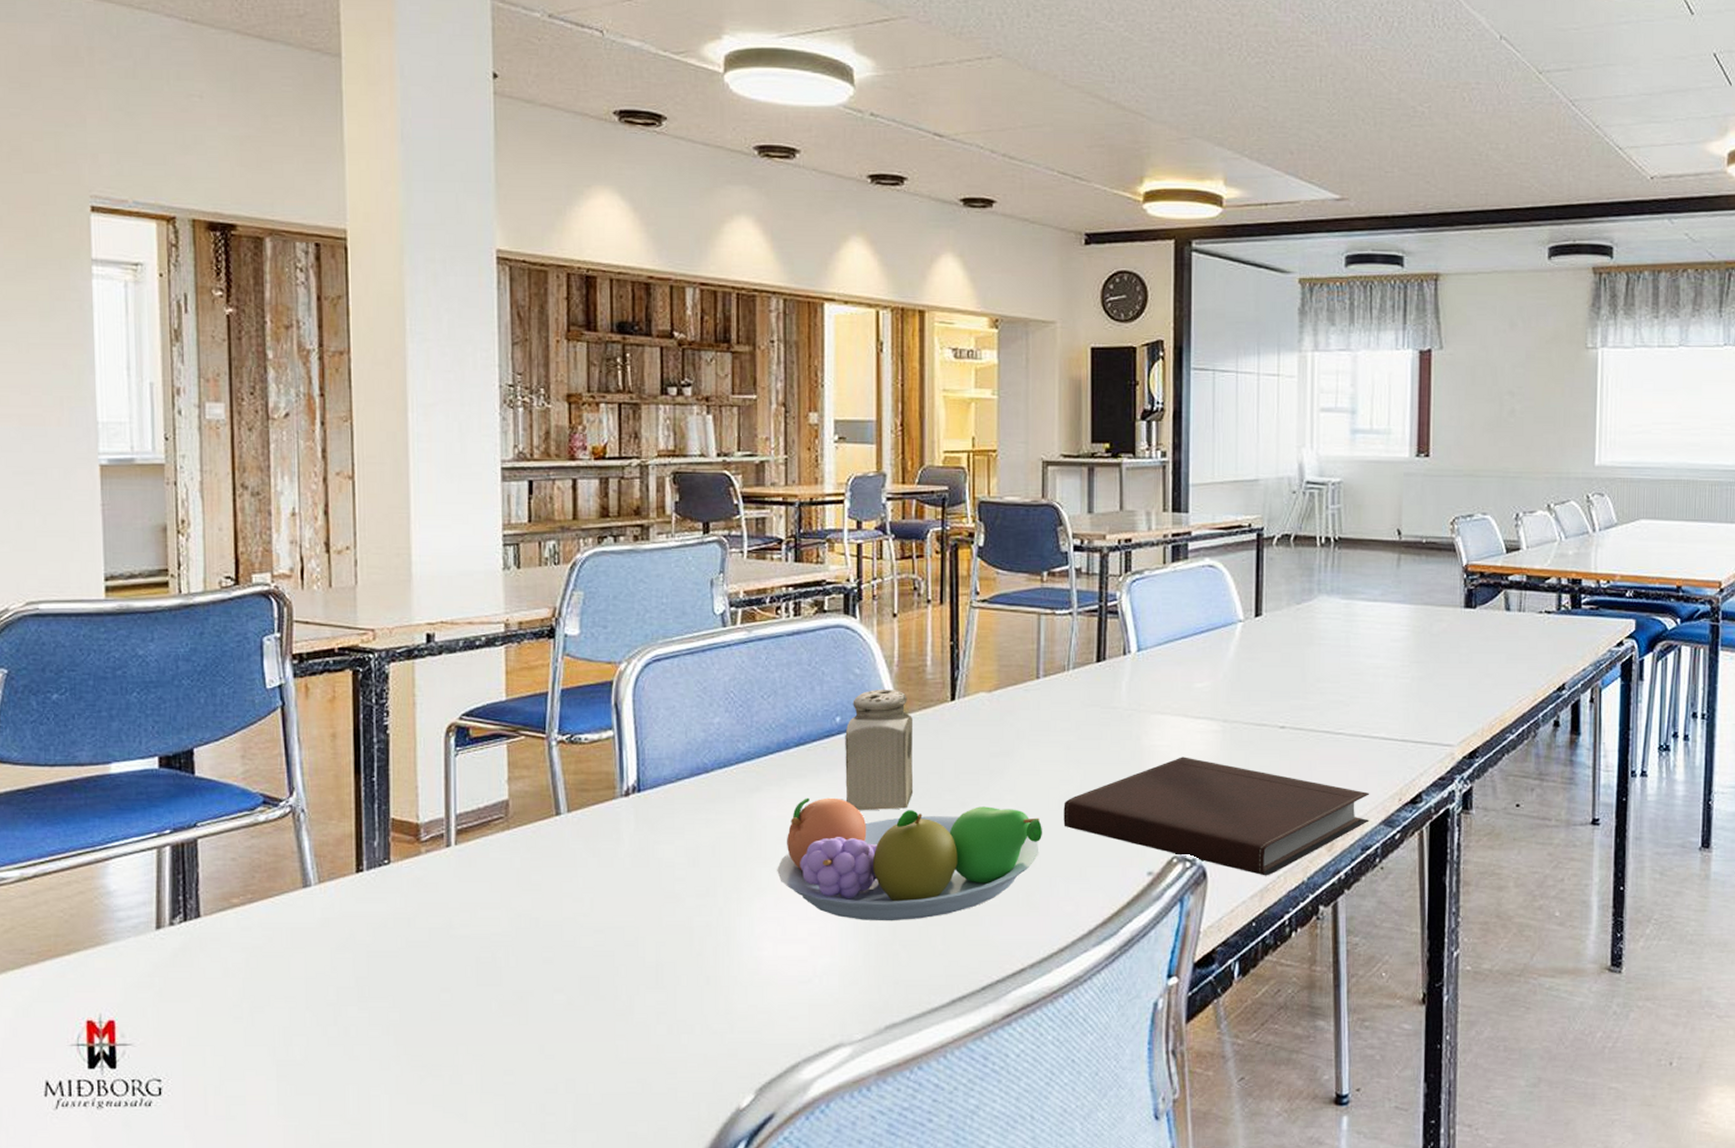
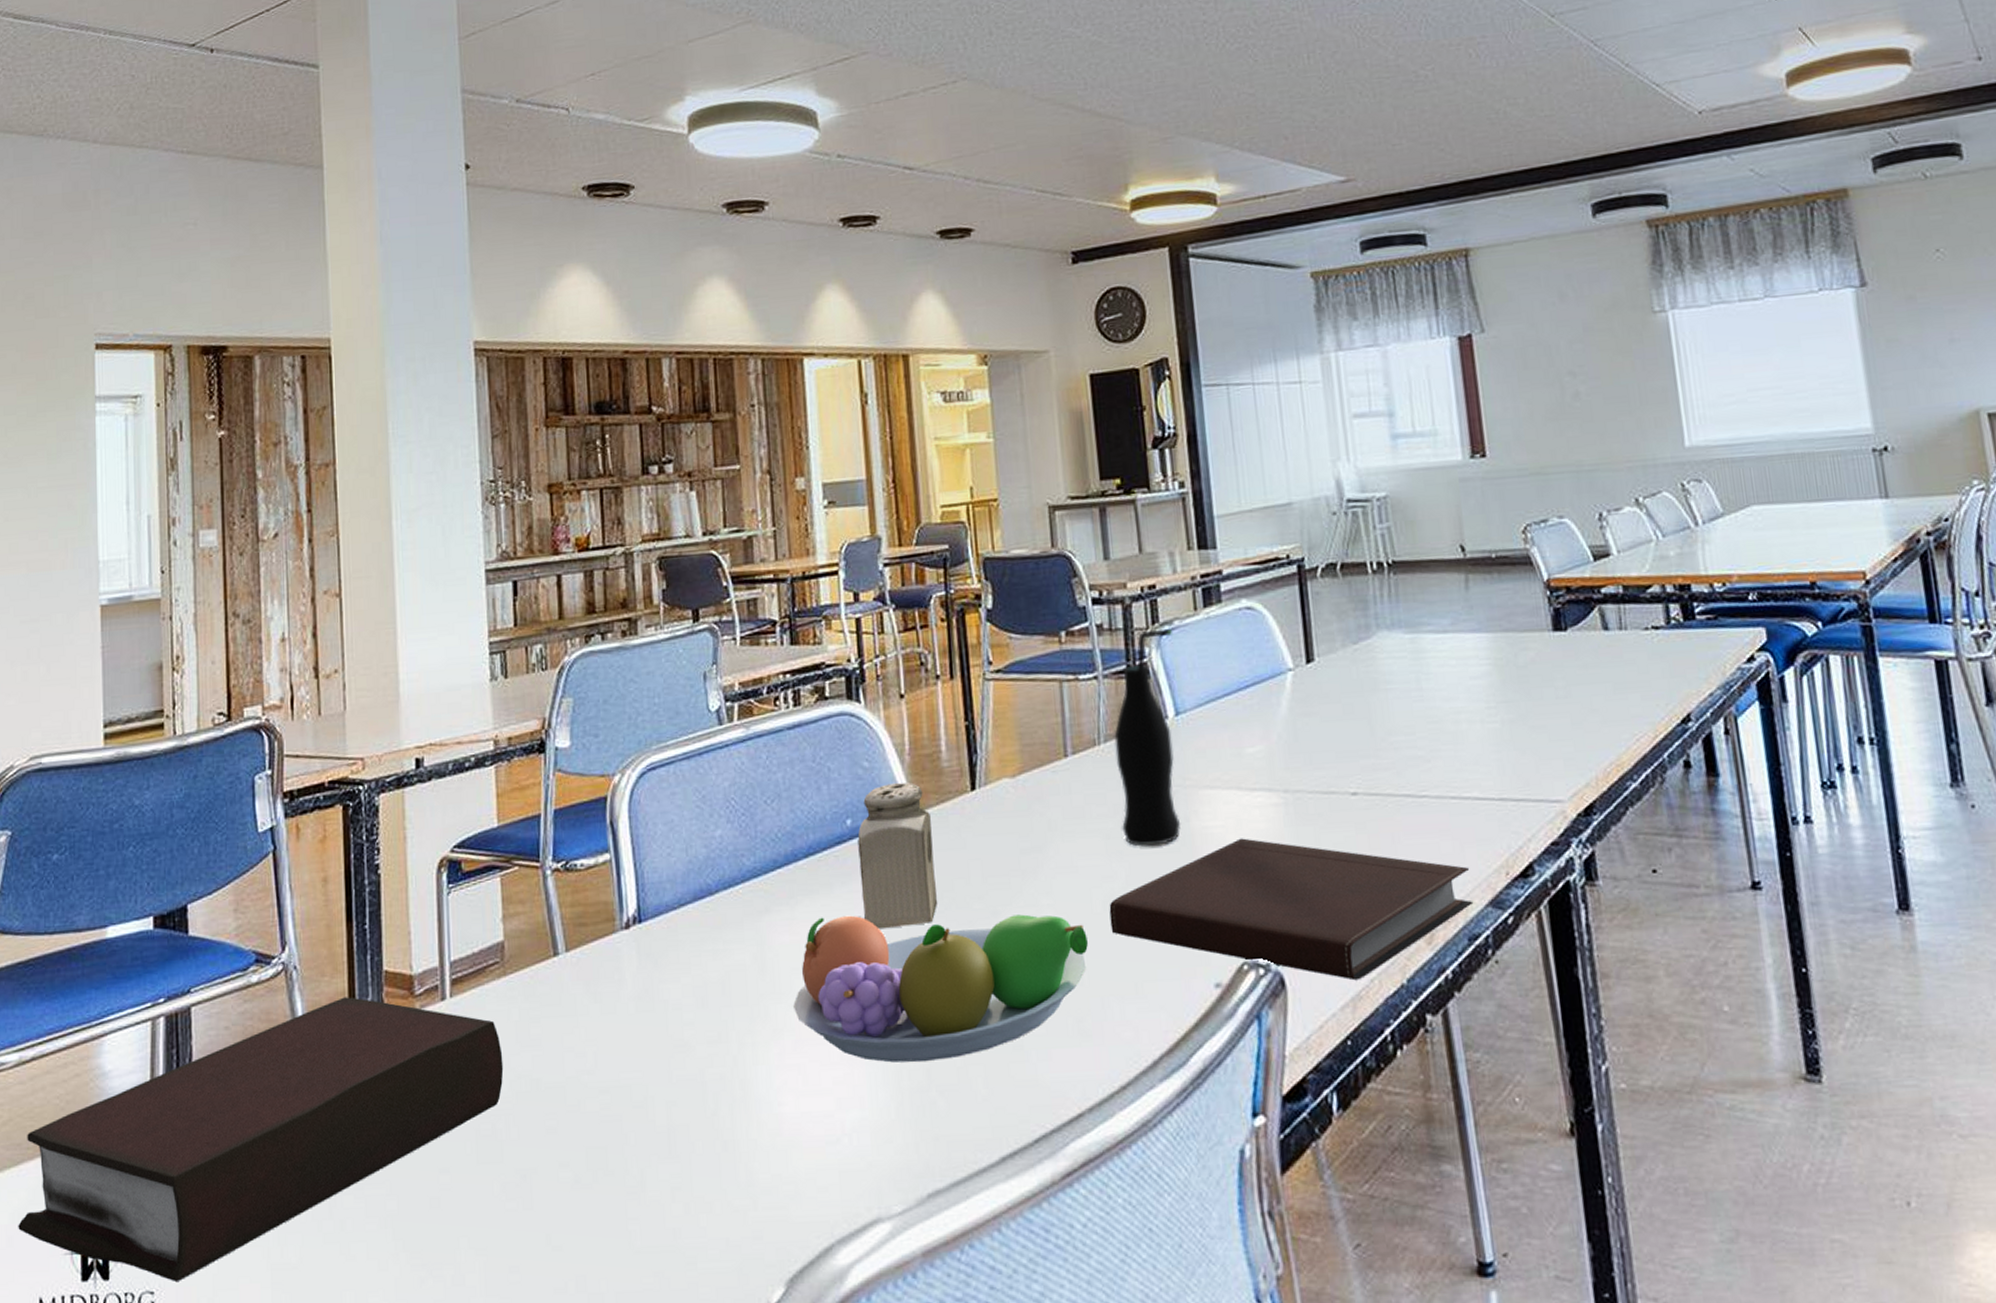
bible: none [22,839,505,1073] -> present [18,997,504,1283]
bottle: none [1080,577,1143,758] -> present [1114,628,1181,847]

